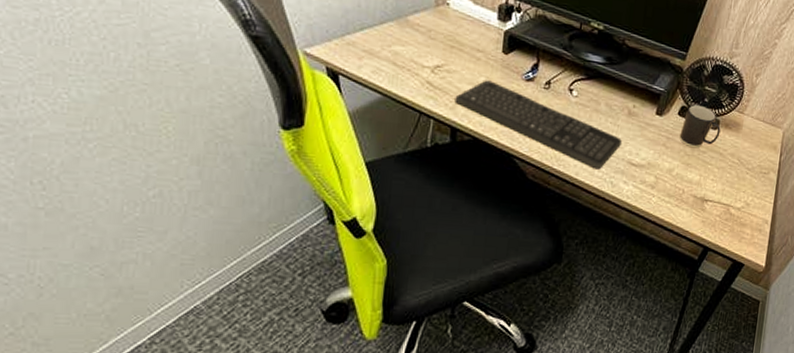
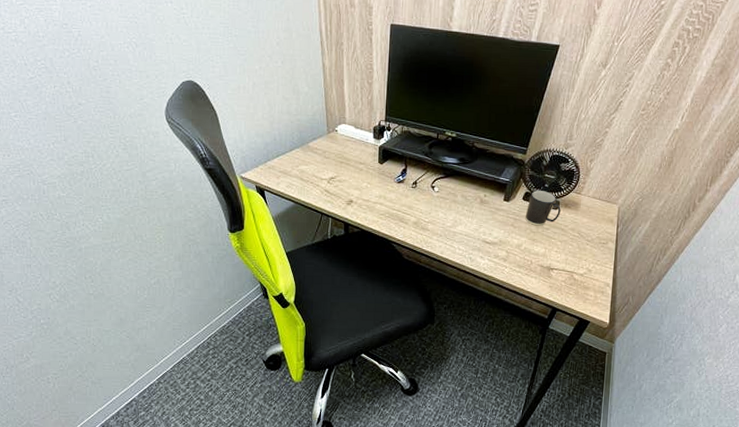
computer keyboard: present [455,80,623,170] -> none [346,185,477,248]

